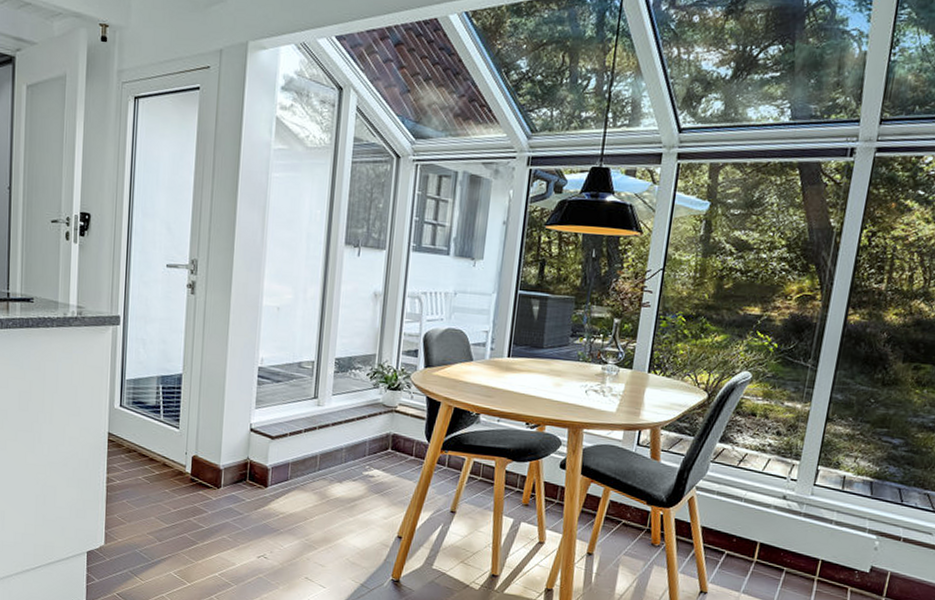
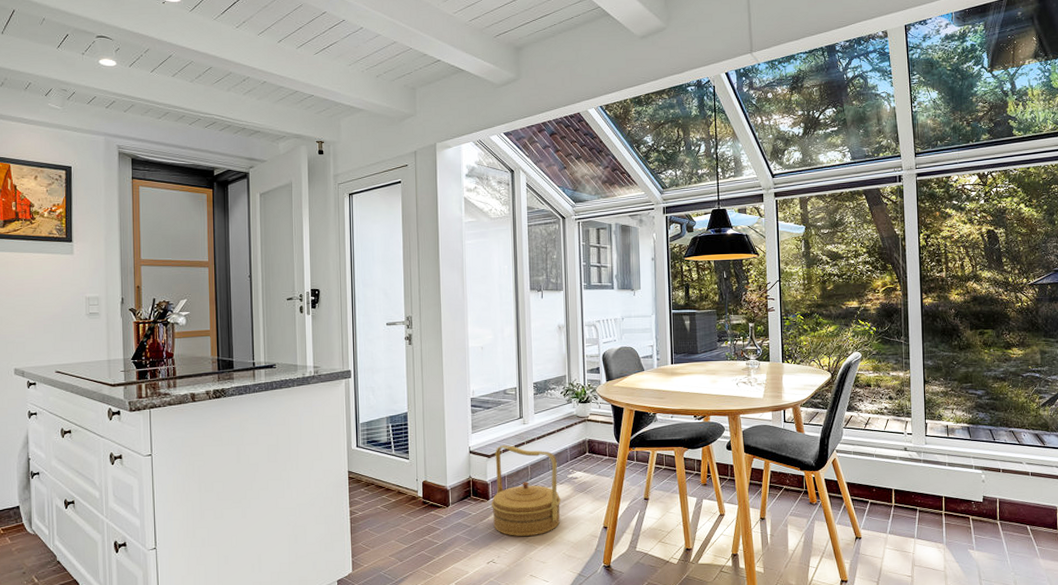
woven basket: none [268,426,352,535] -> present [491,444,561,537]

